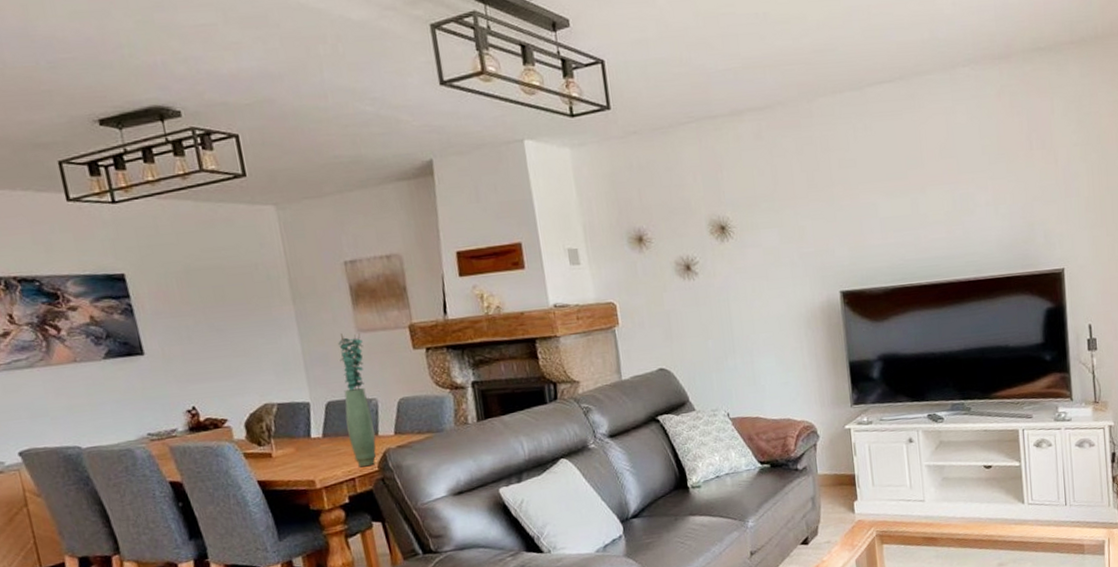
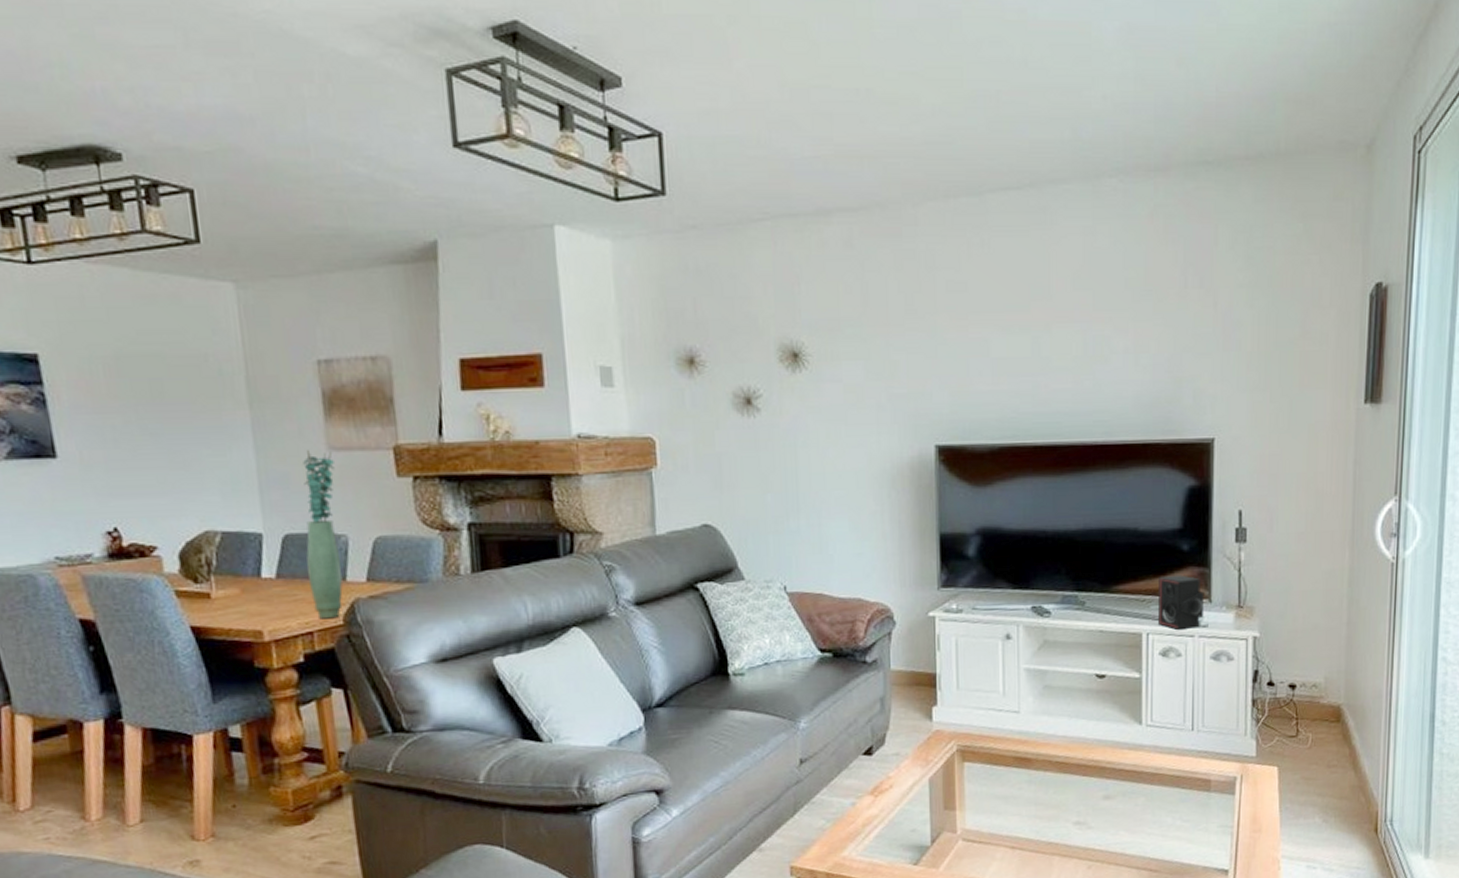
stereo: none [1028,380,1067,425] -> present [1159,575,1205,630]

